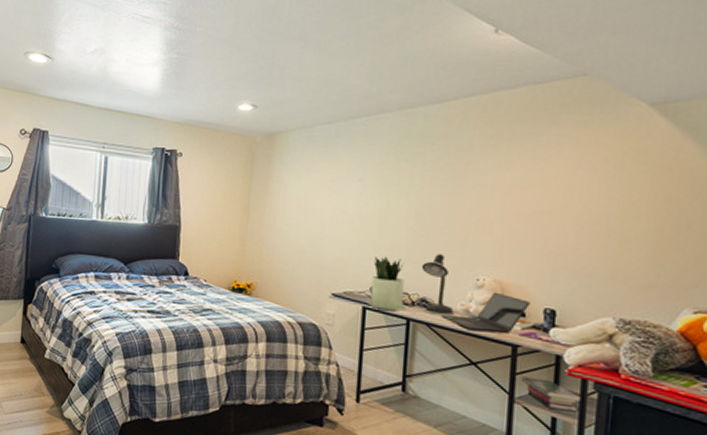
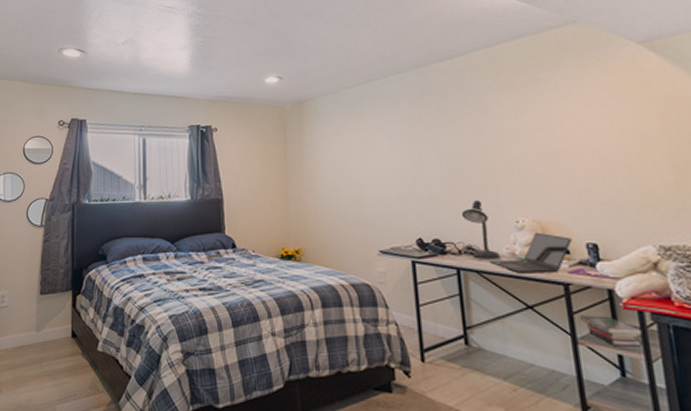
planter: present [367,256,406,311] -> none [414,208,454,263]

